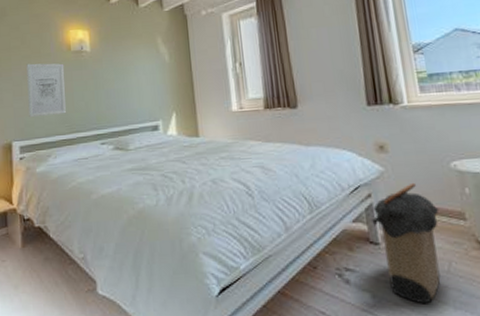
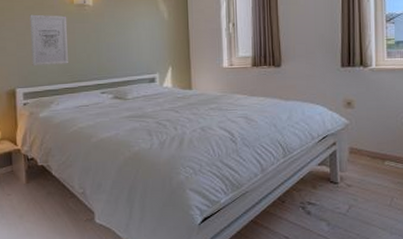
laundry hamper: present [372,182,441,304] -> none [334,133,389,231]

